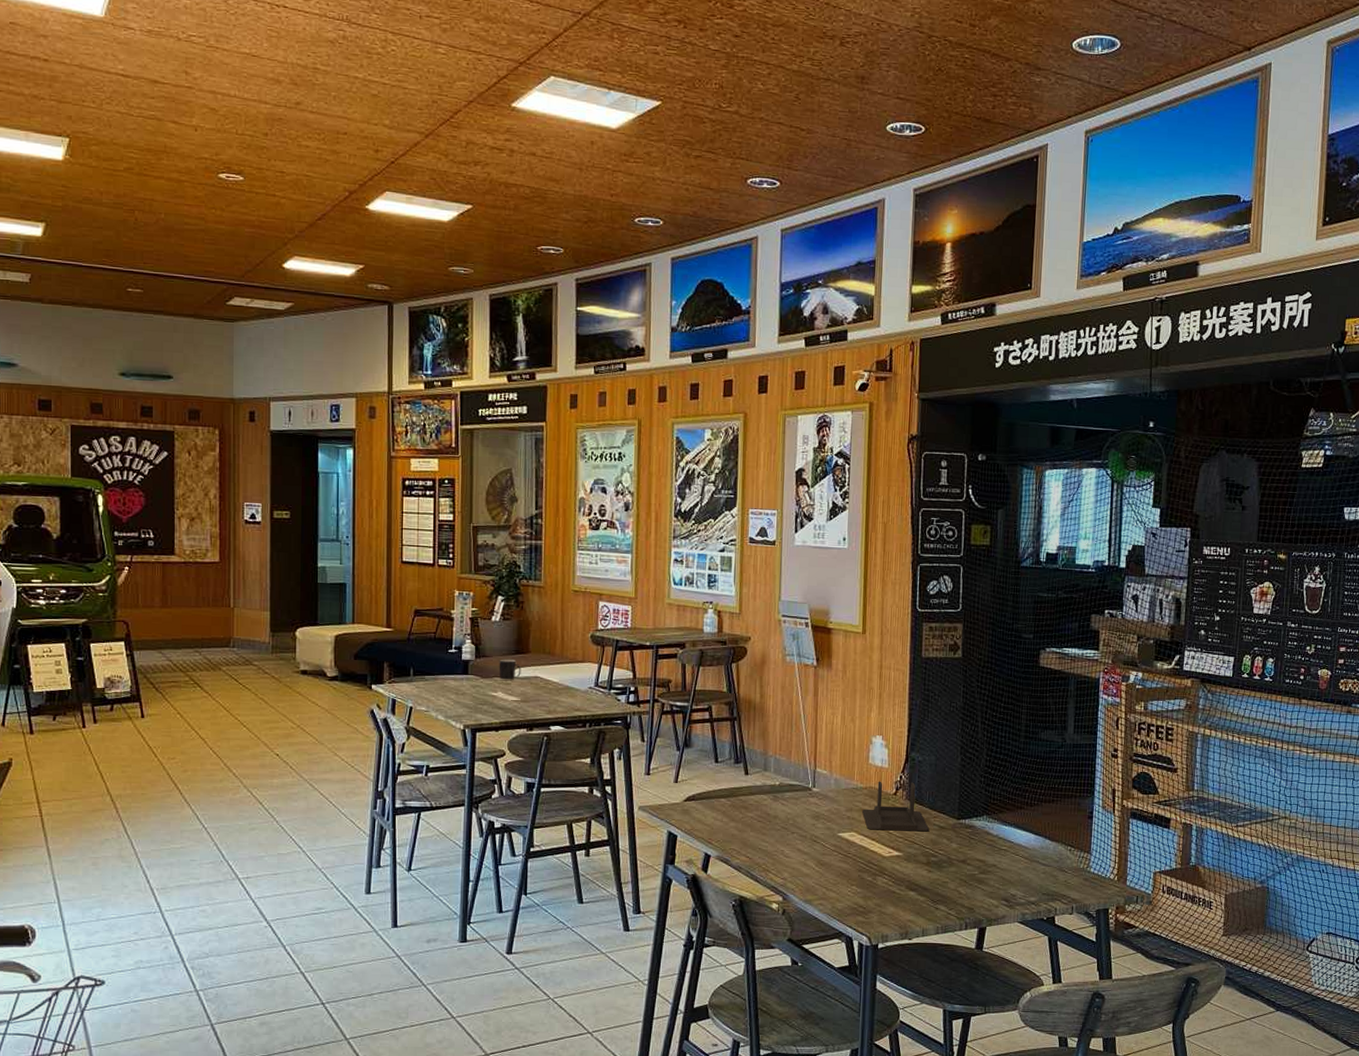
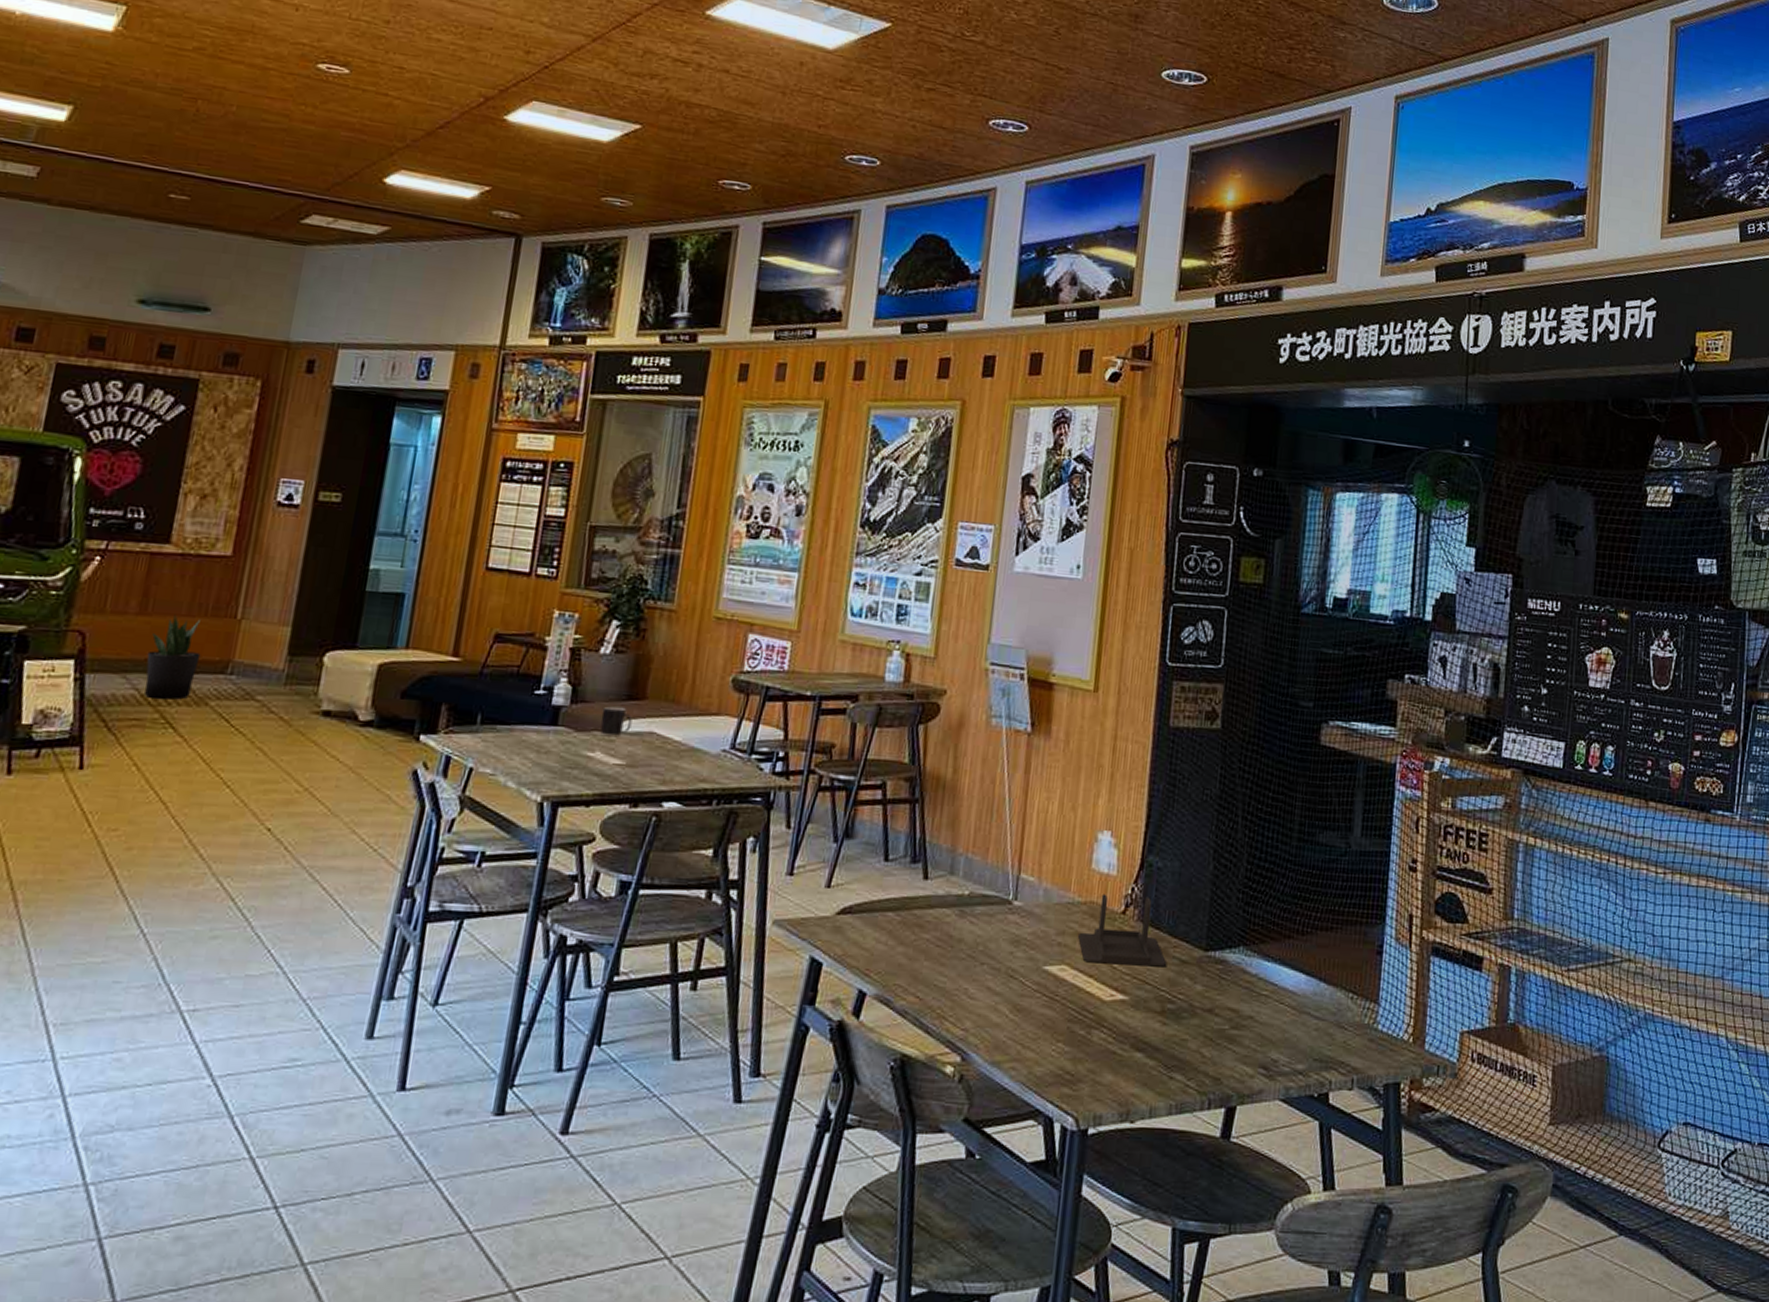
planter: none [173,606,210,667] -> present [145,614,201,700]

